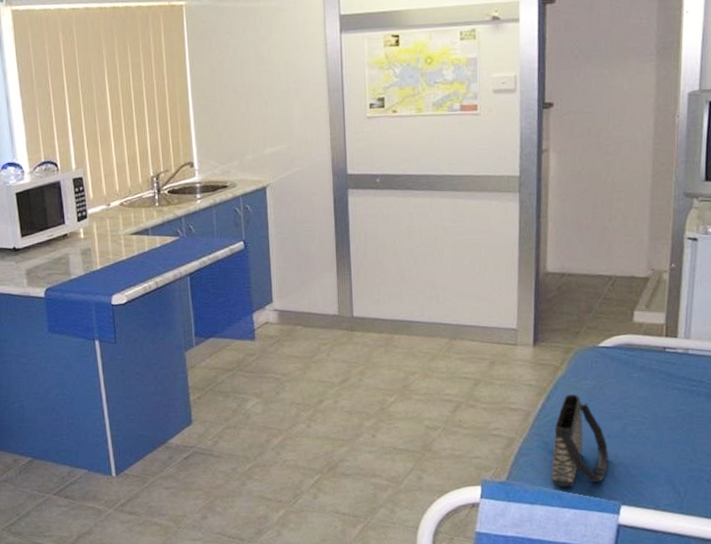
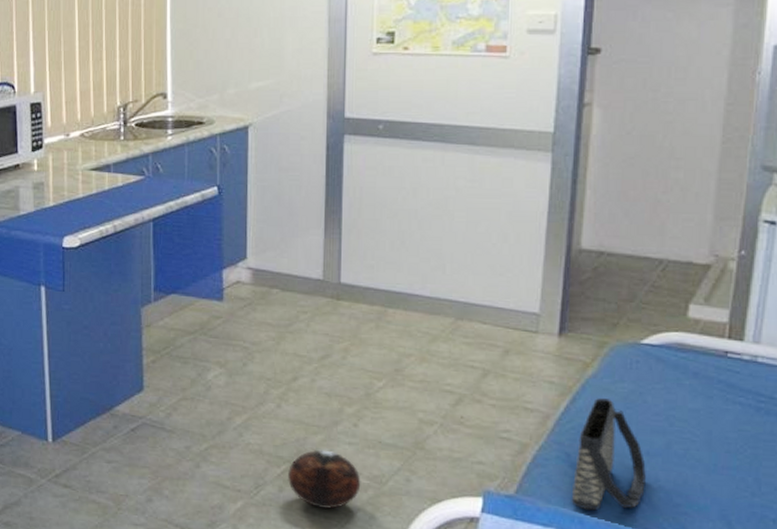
plush toy: none [320,459,382,509] -> present [288,449,361,509]

